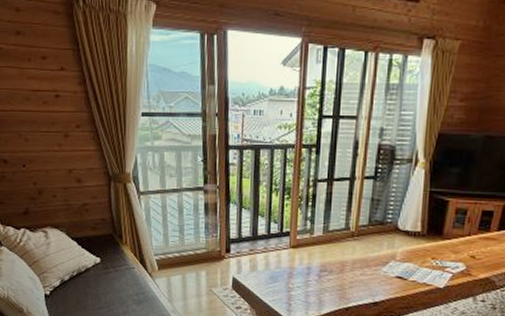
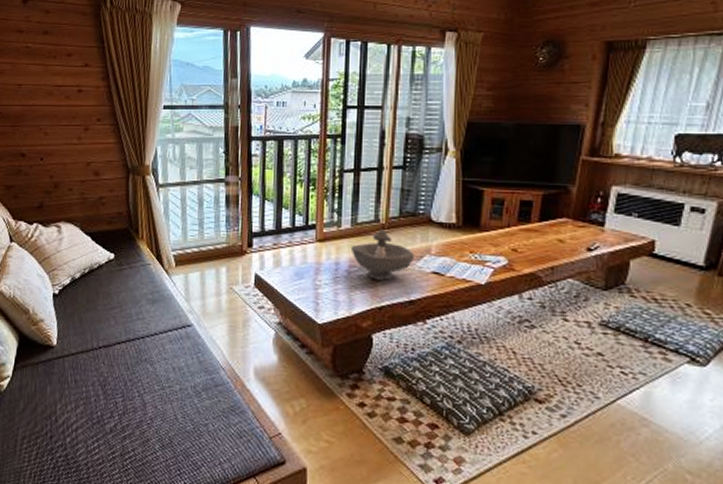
decorative bowl: none [321,237,381,284] -> present [350,229,414,281]

